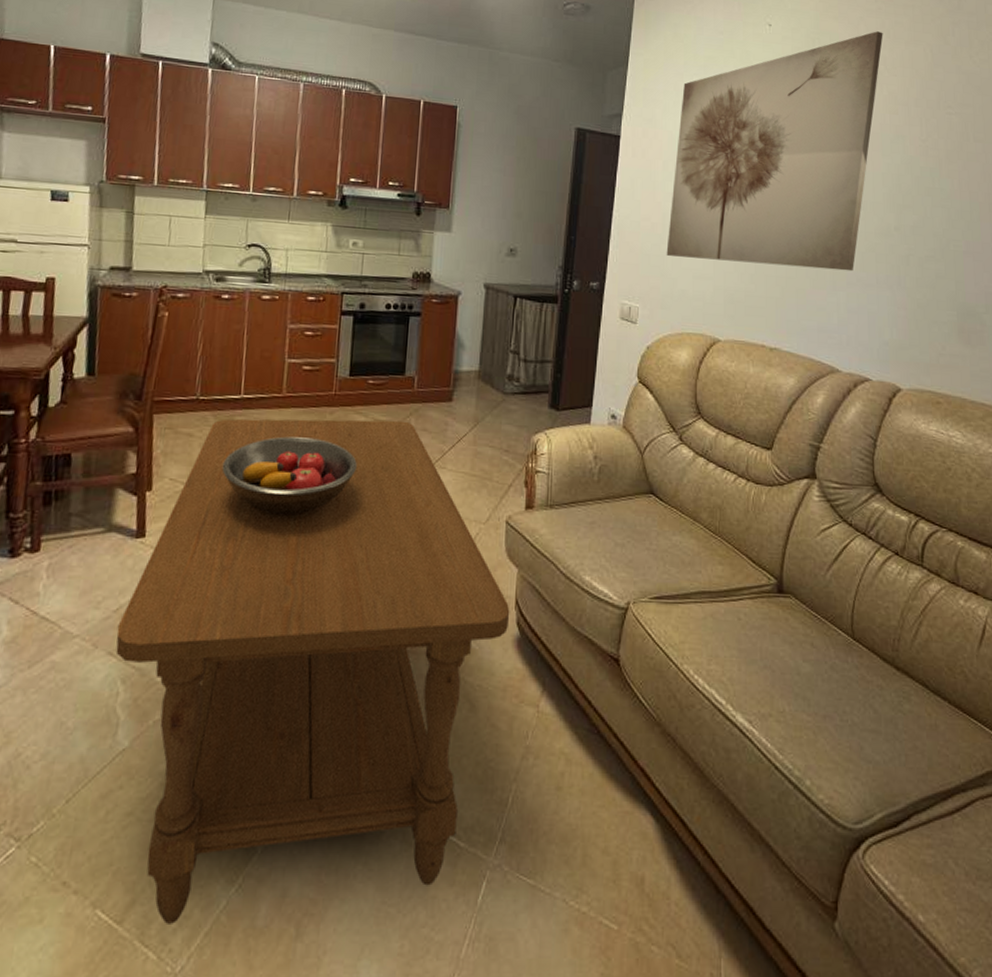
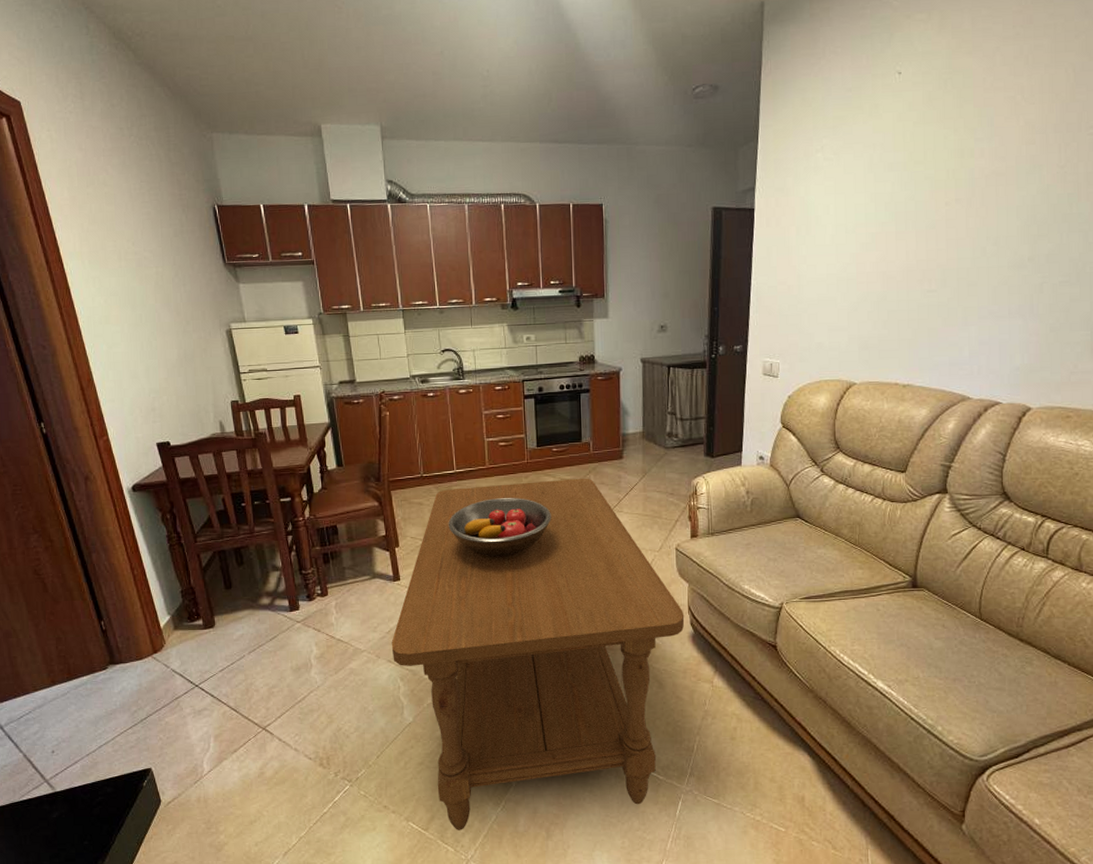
wall art: present [666,31,883,272] -> none [802,59,1021,314]

